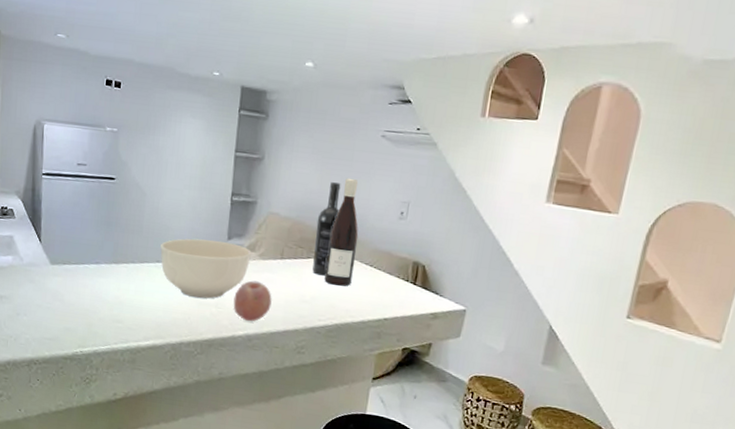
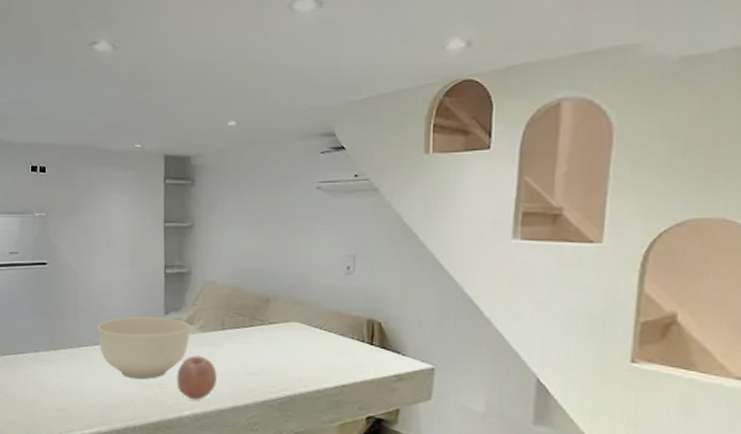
wine bottle: present [312,181,341,276] -> none [256,241,279,344]
bottle: present [324,179,359,286] -> none [271,237,303,353]

